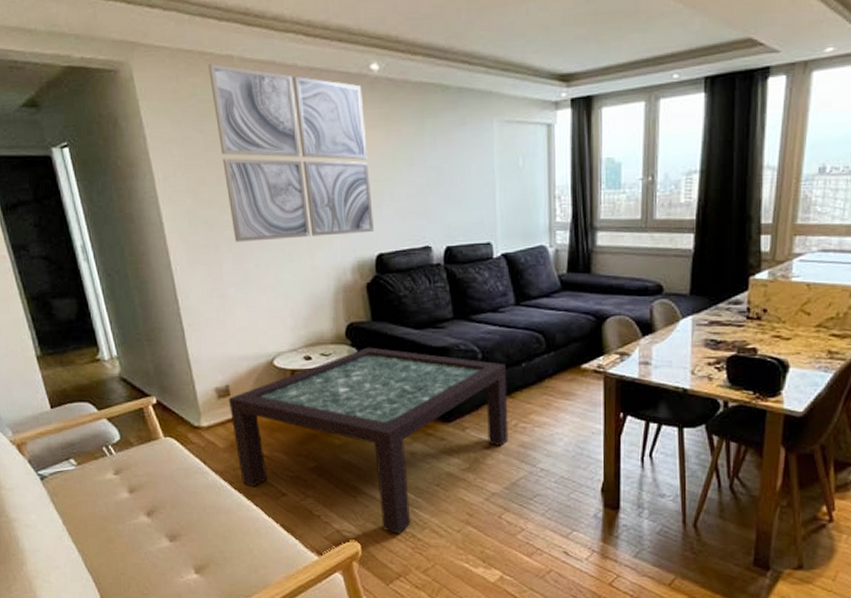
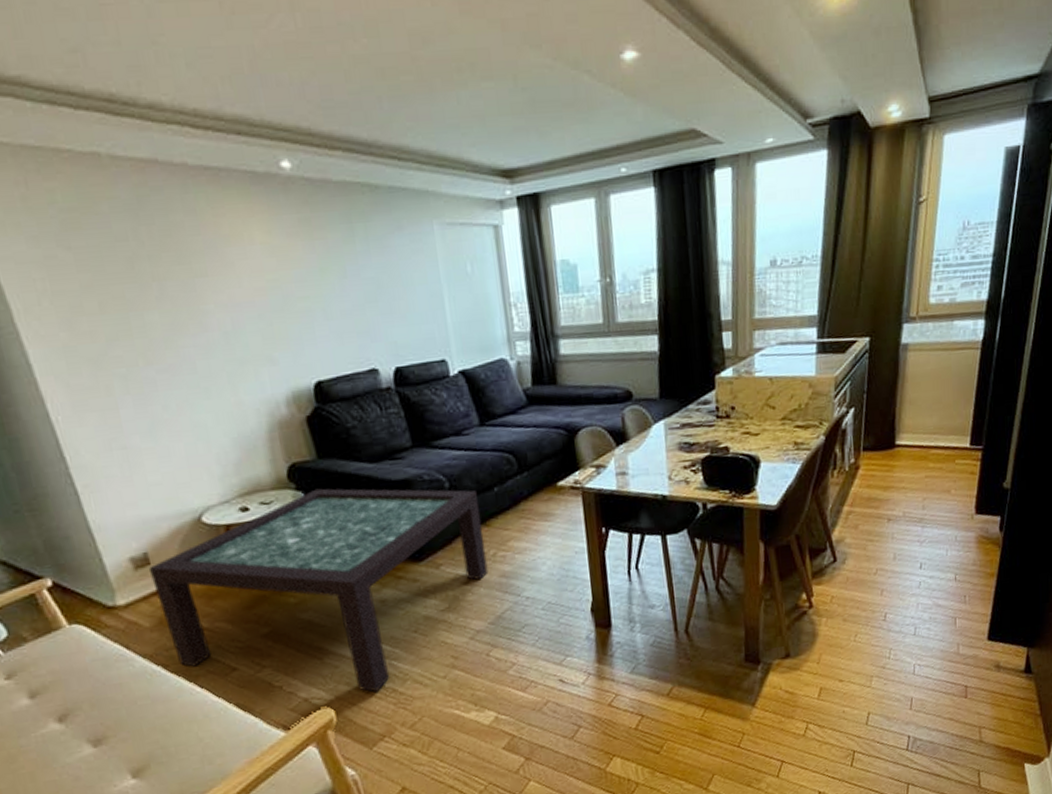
wall art: present [209,63,374,242] -> none [68,162,308,381]

